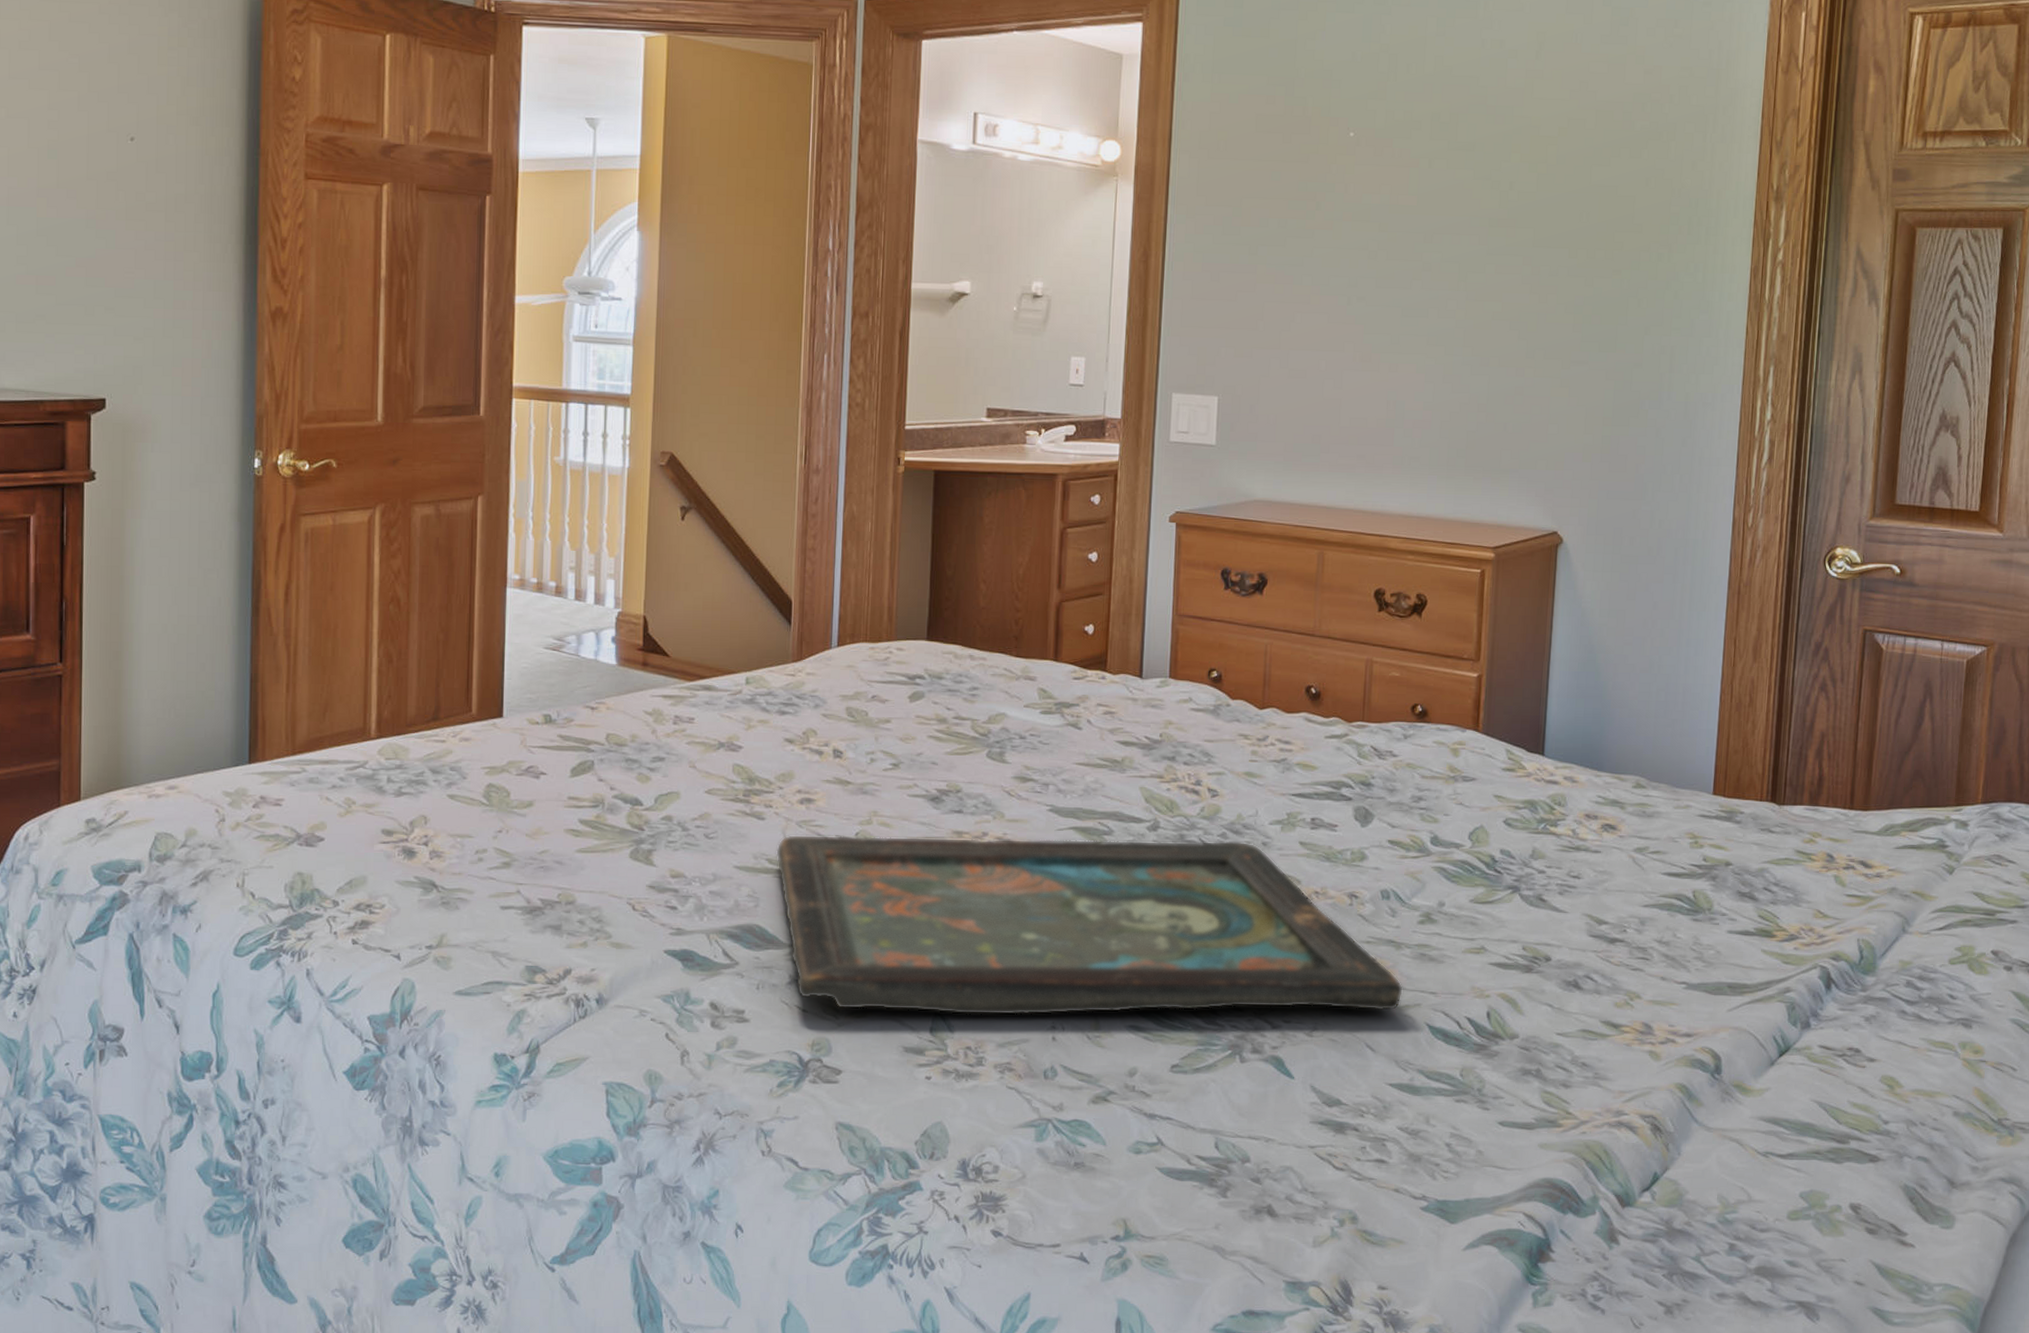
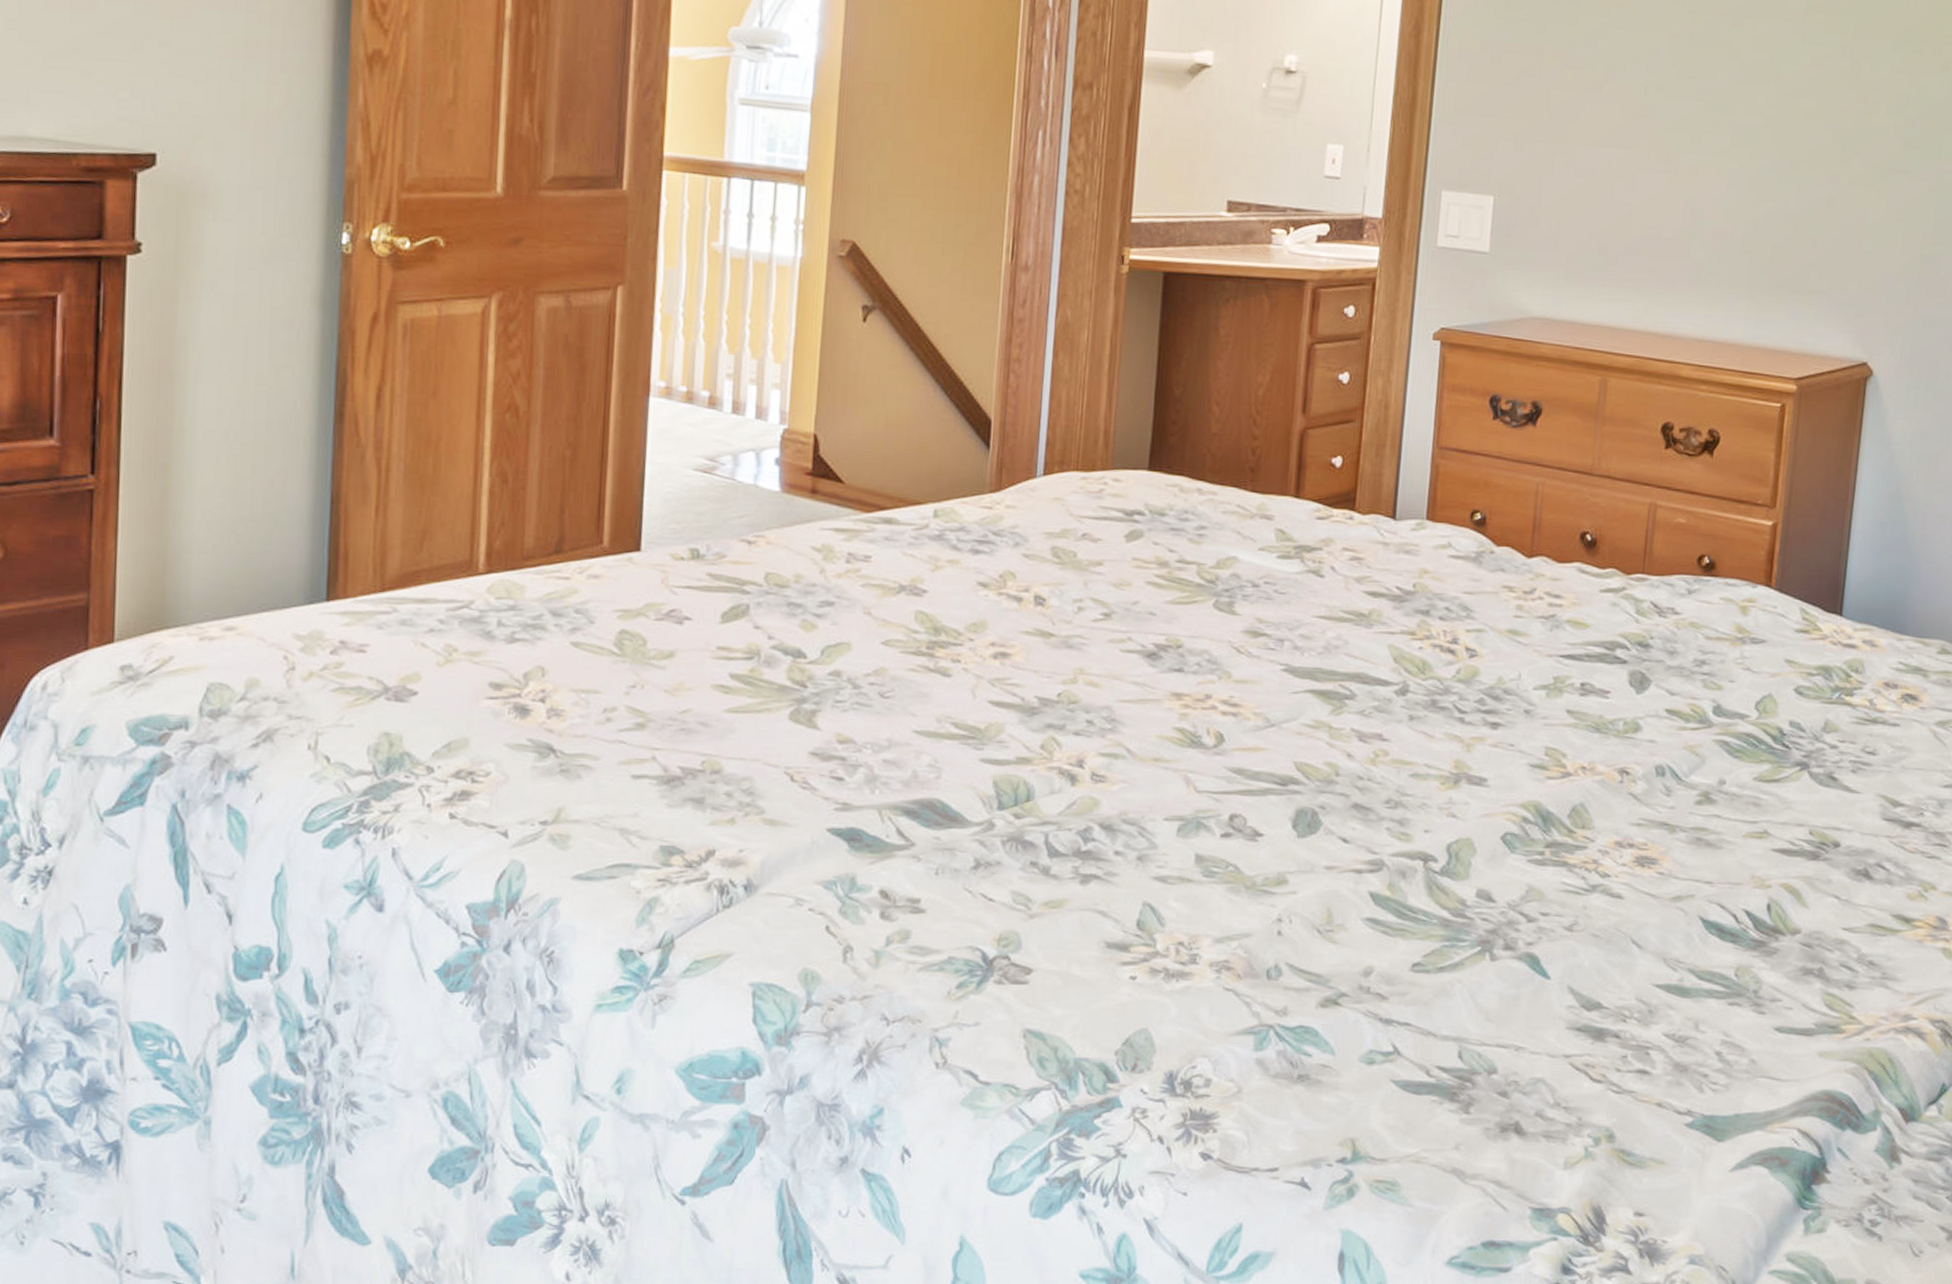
decorative tray: present [776,834,1403,1016] -> none [963,694,1676,906]

